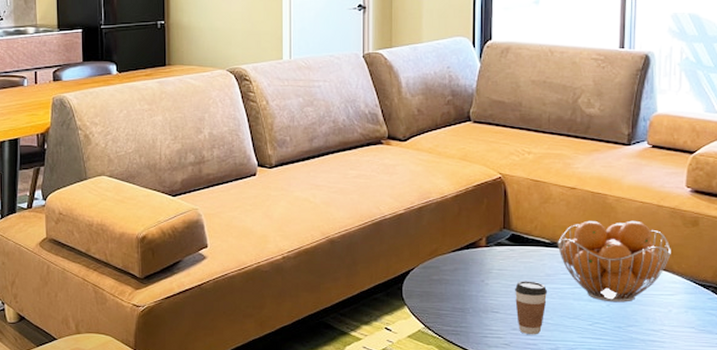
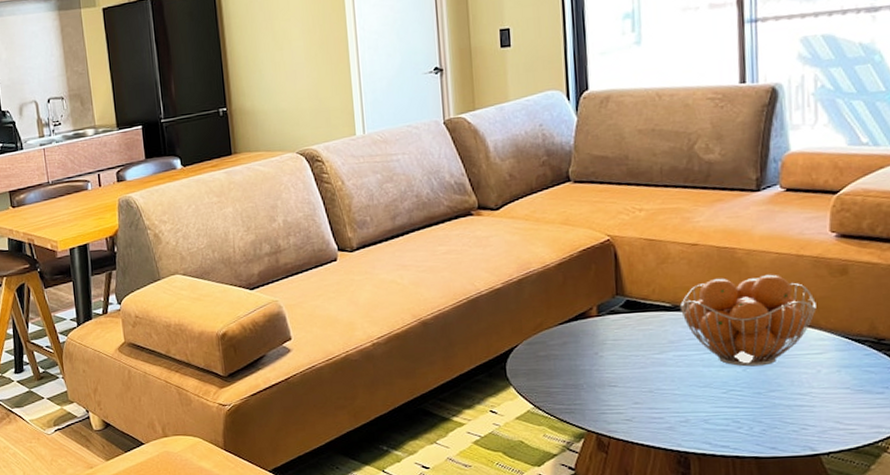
coffee cup: present [515,281,548,335] -> none [634,349,673,408]

